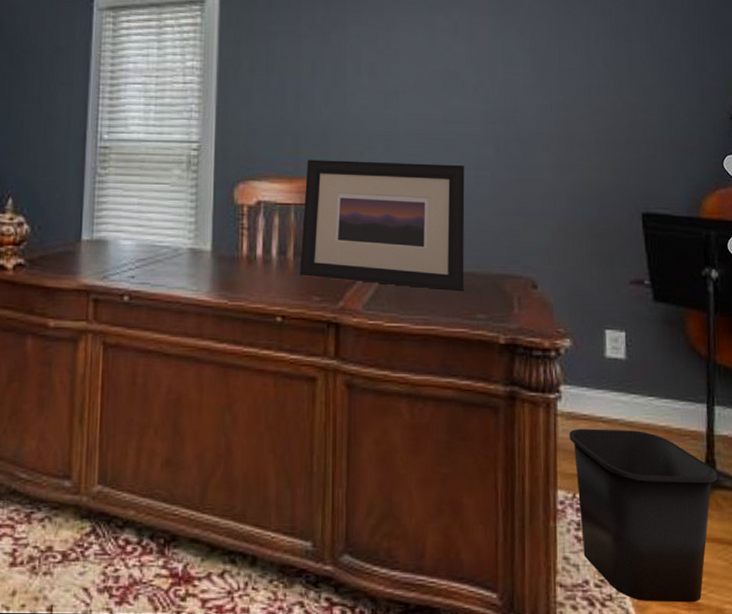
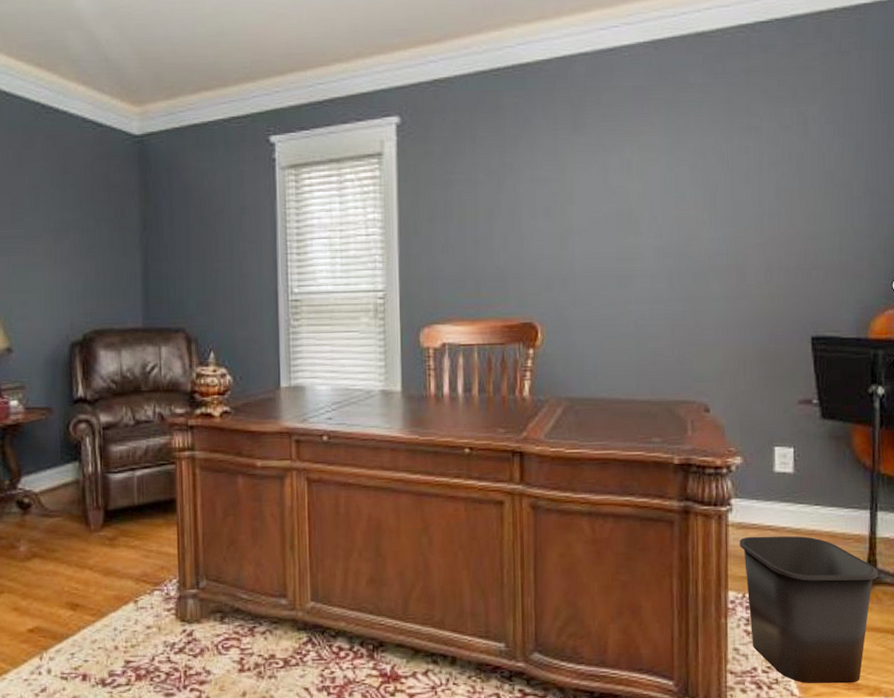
picture frame: present [299,160,465,291] -> none [484,299,640,418]

